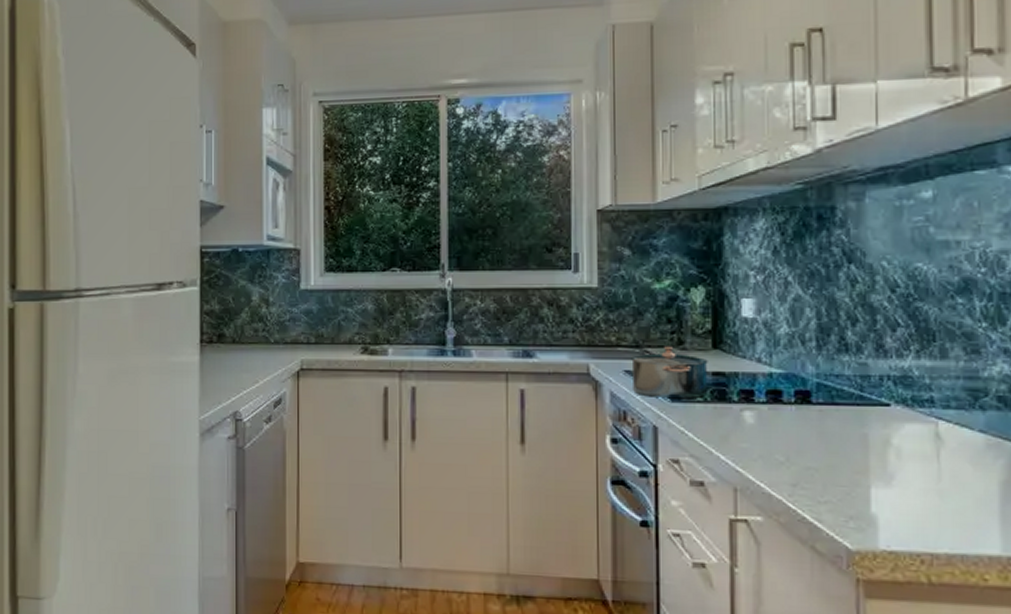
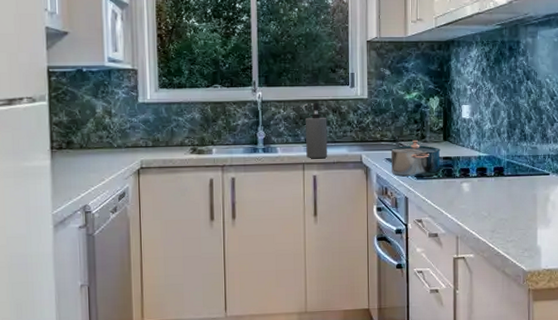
soap dispenser: none [506,291,541,367] -> present [302,102,328,159]

